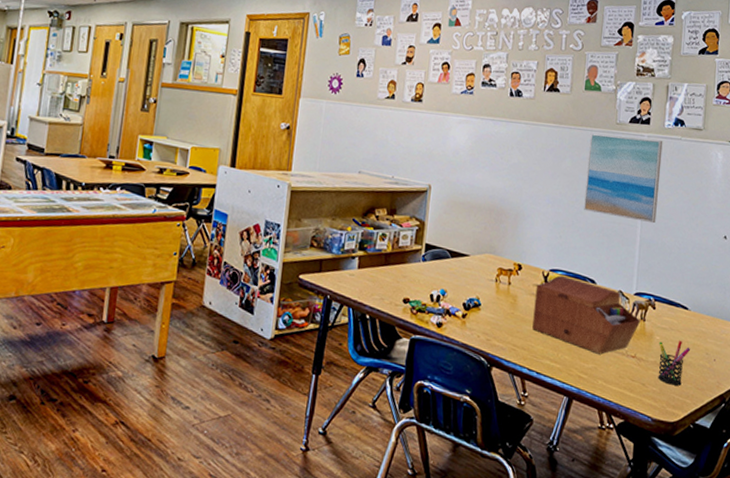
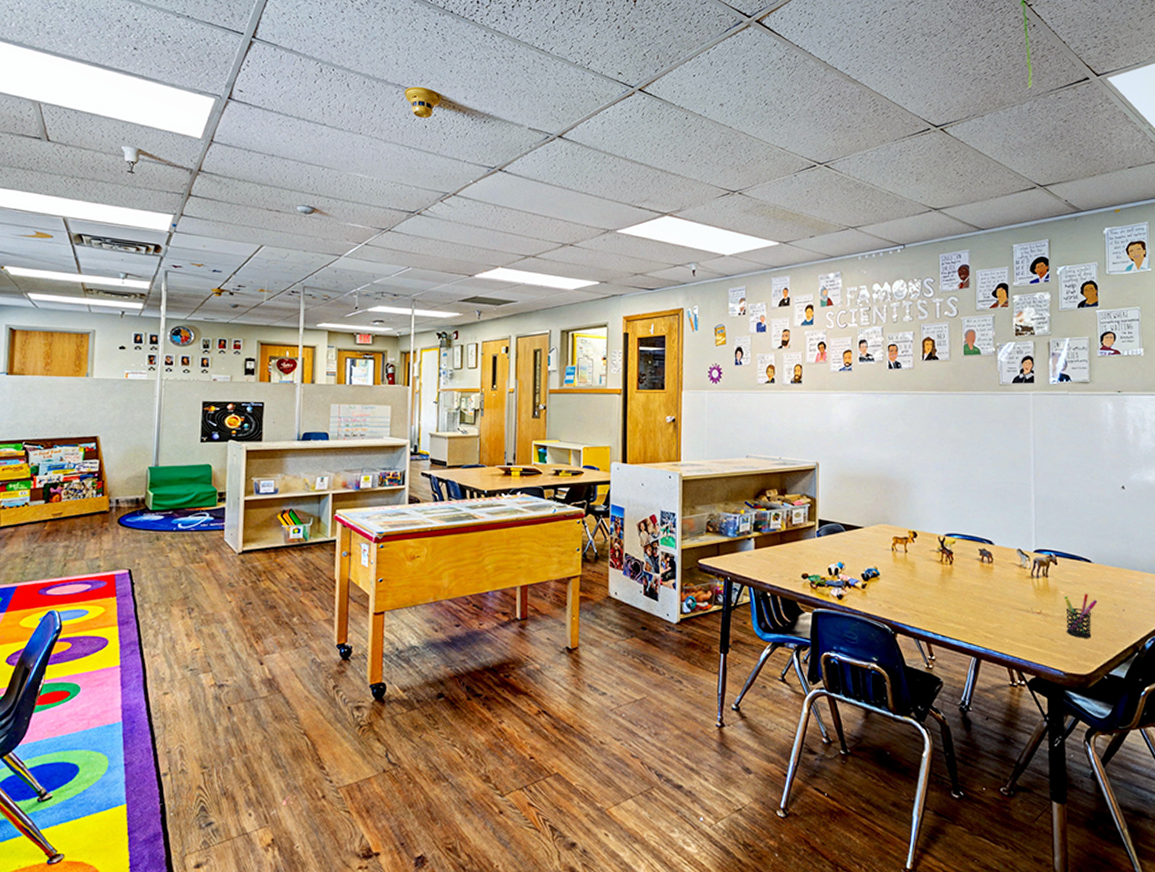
sewing box: present [532,275,641,354] -> none [933,539,1044,613]
wall art: present [584,134,663,224] -> none [974,396,1050,480]

